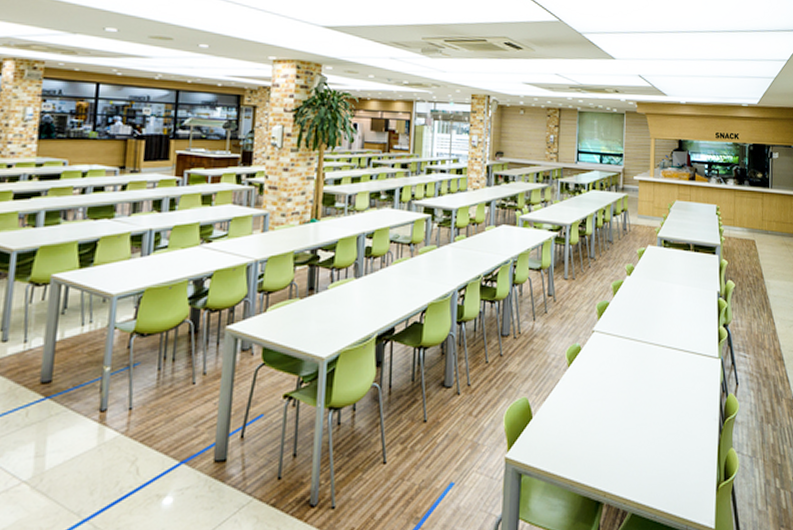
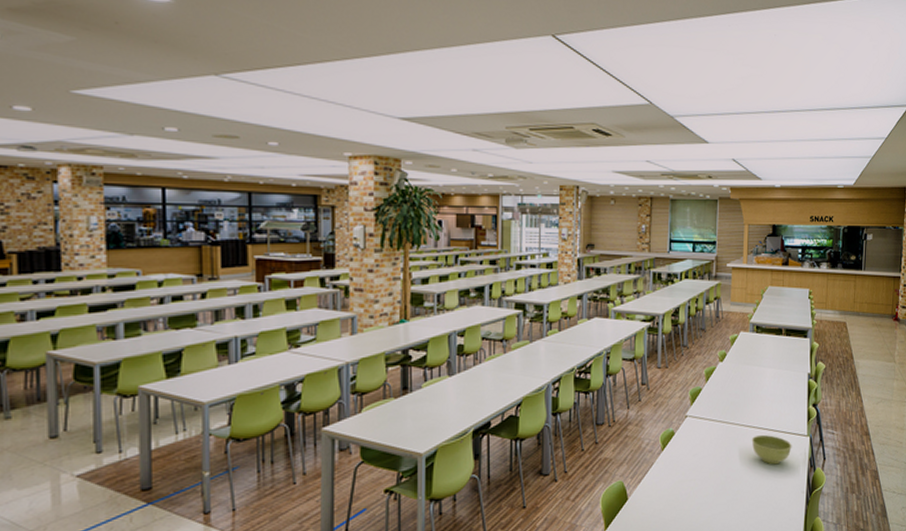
soup bowl: none [660,354,703,388] -> present [751,434,792,465]

